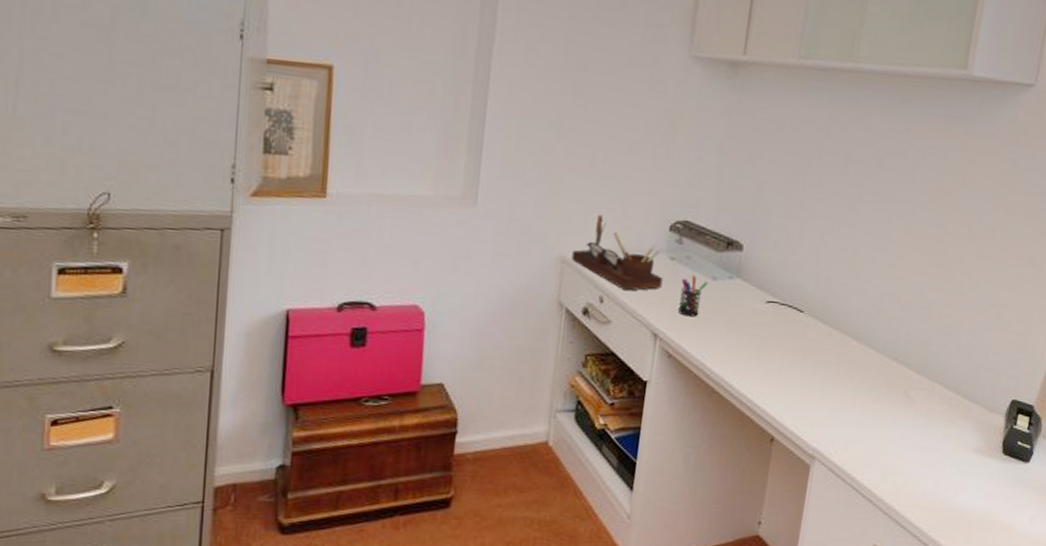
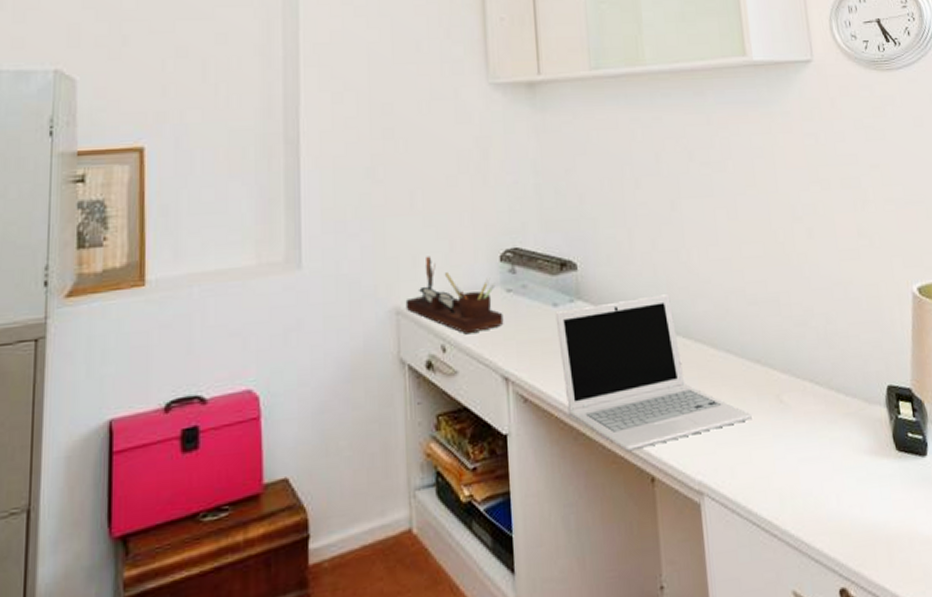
pen holder: present [678,274,709,317] -> none [522,304,551,352]
laptop: none [707,284,878,414] -> present [555,294,753,451]

